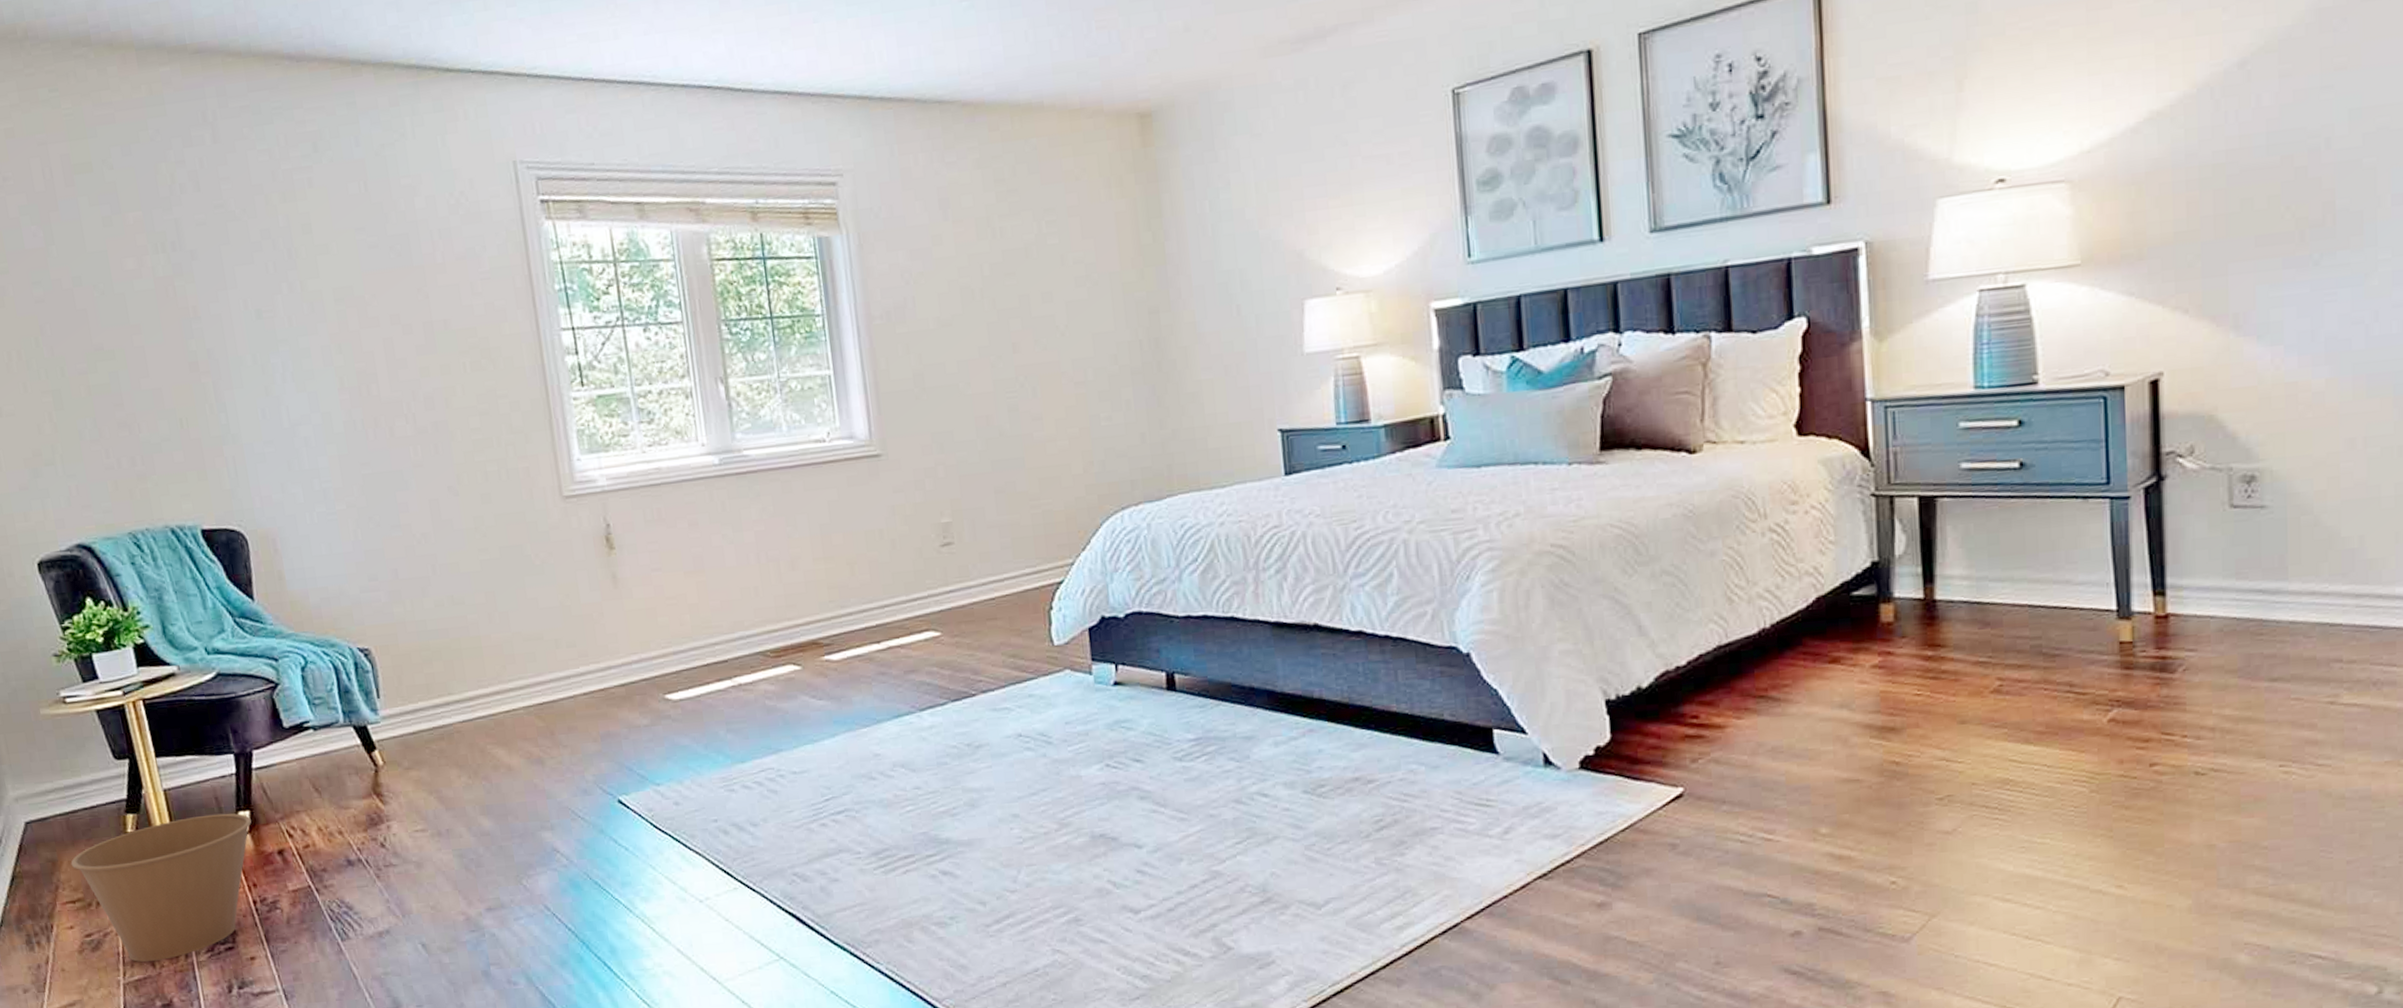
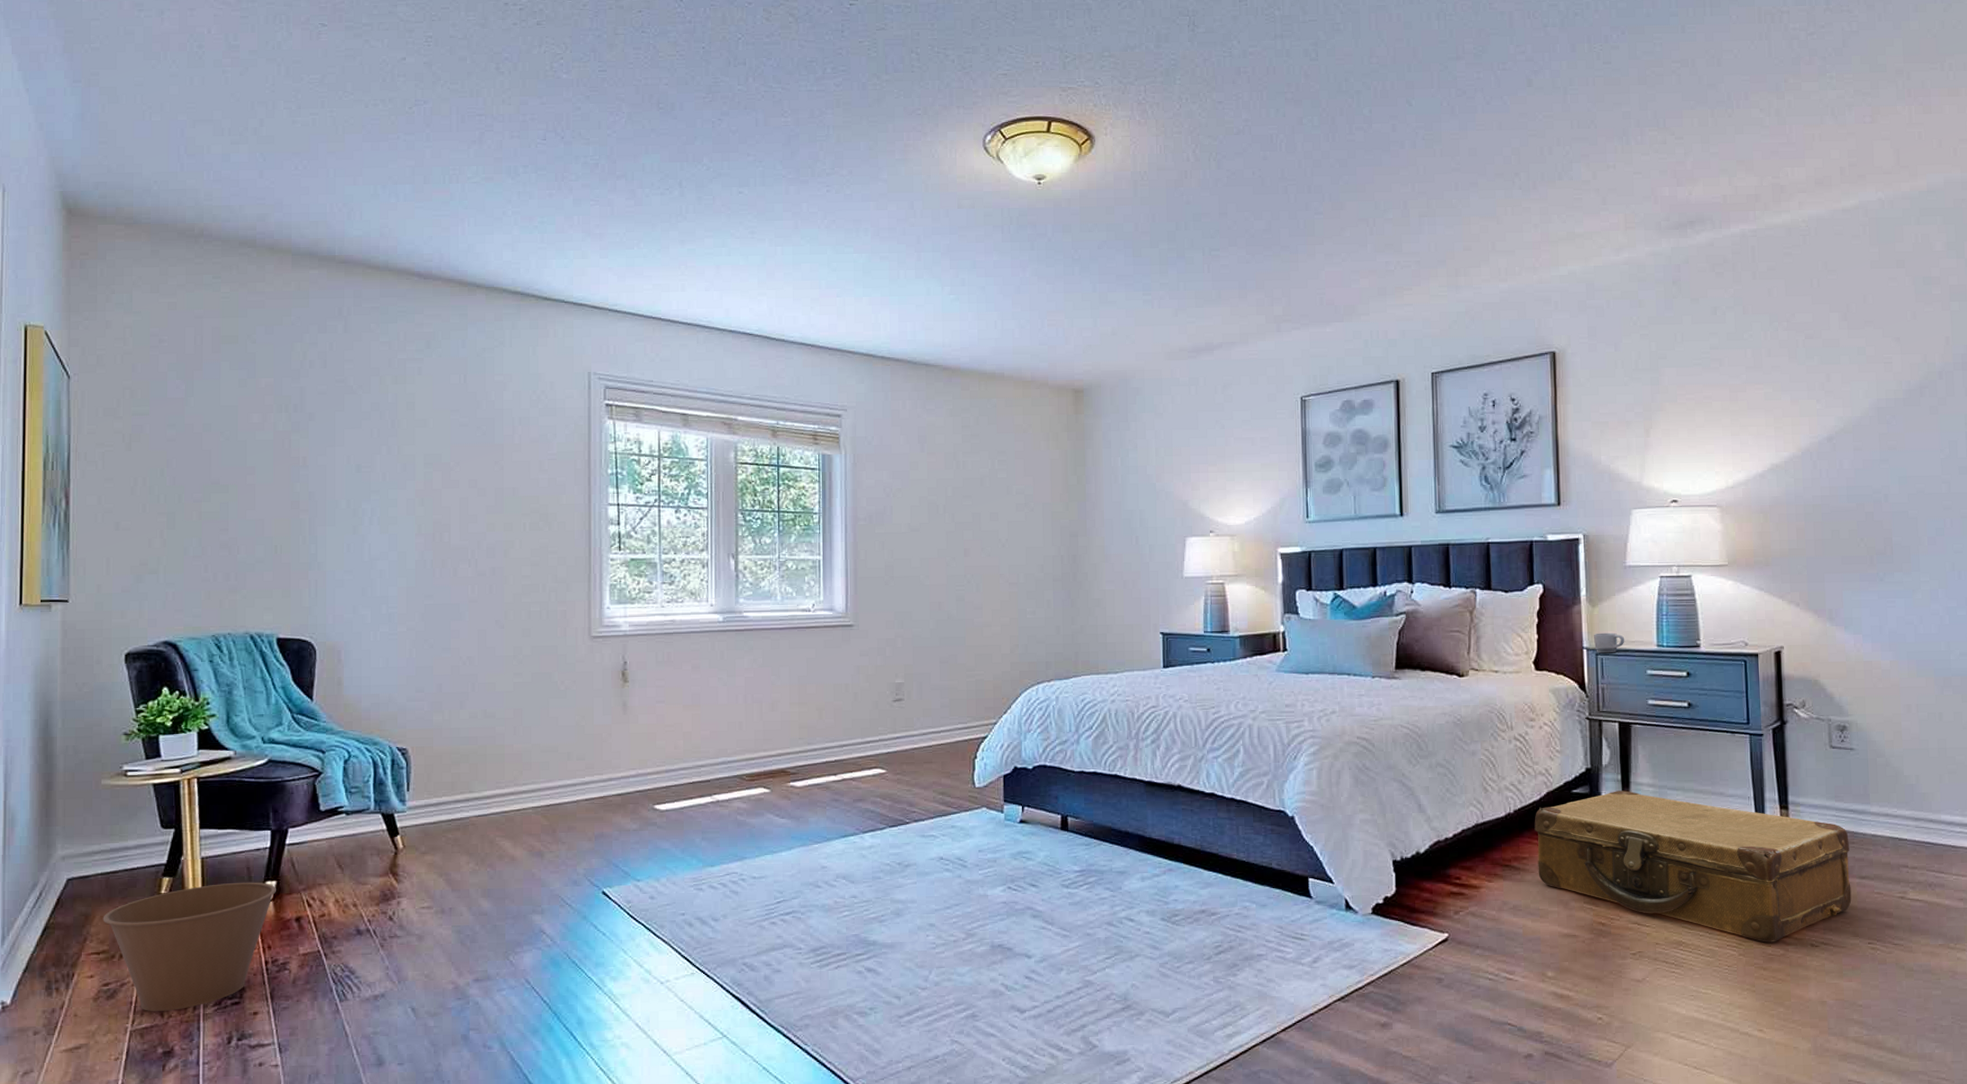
suitcase: none [1799,587,2257,774] -> present [1534,790,1852,943]
mug: none [1880,374,1927,405] -> present [1593,632,1625,654]

